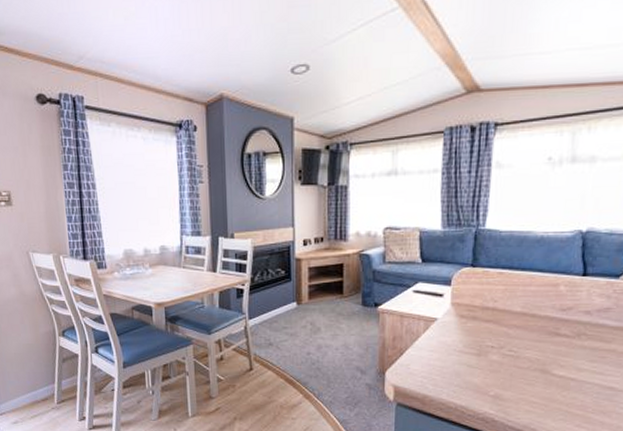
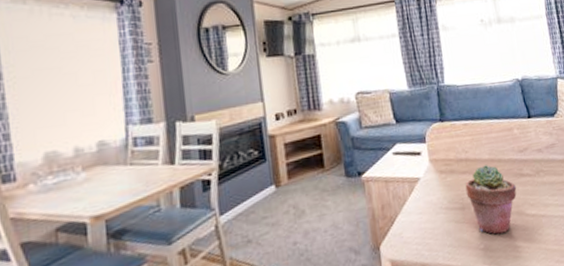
potted succulent: none [486,318,548,386] -> present [465,165,517,234]

